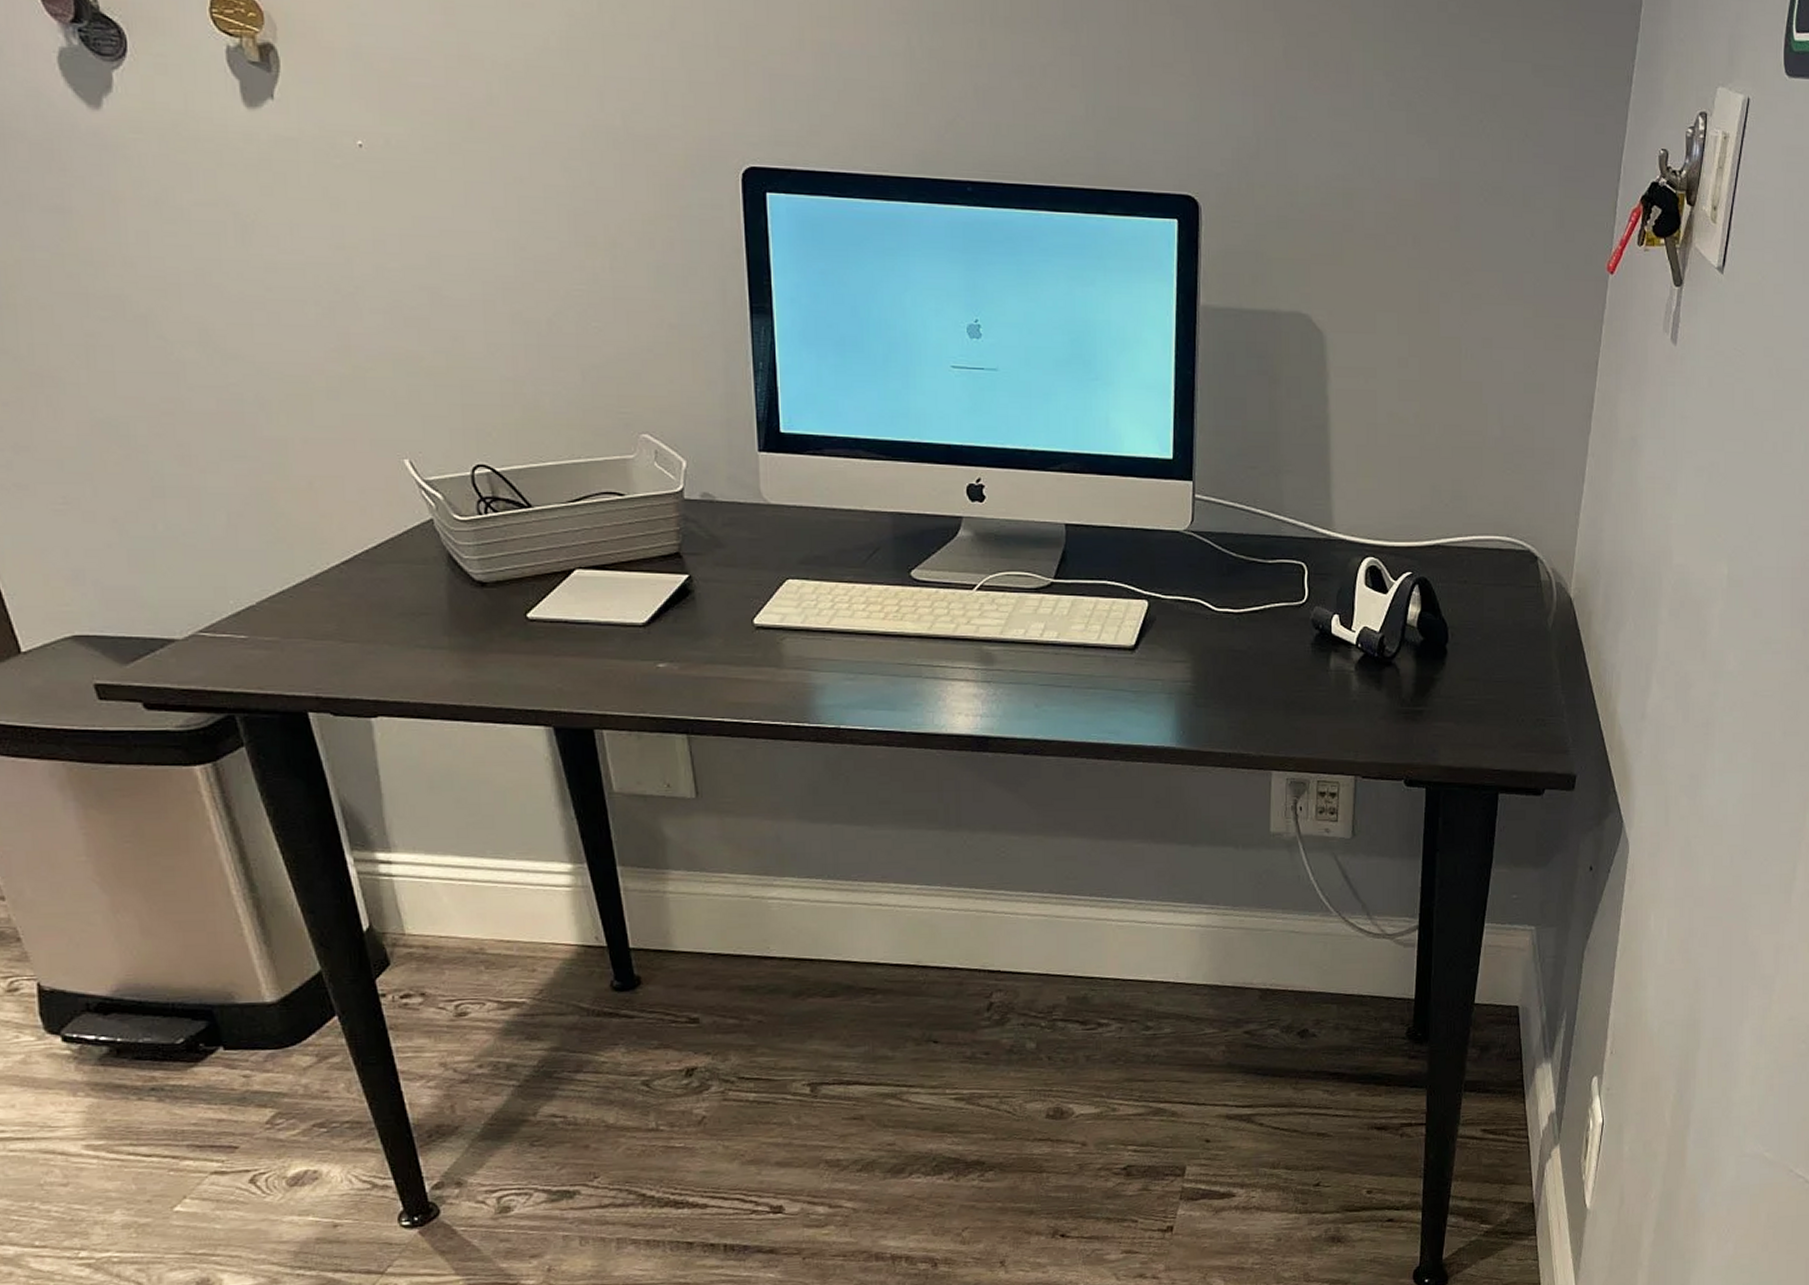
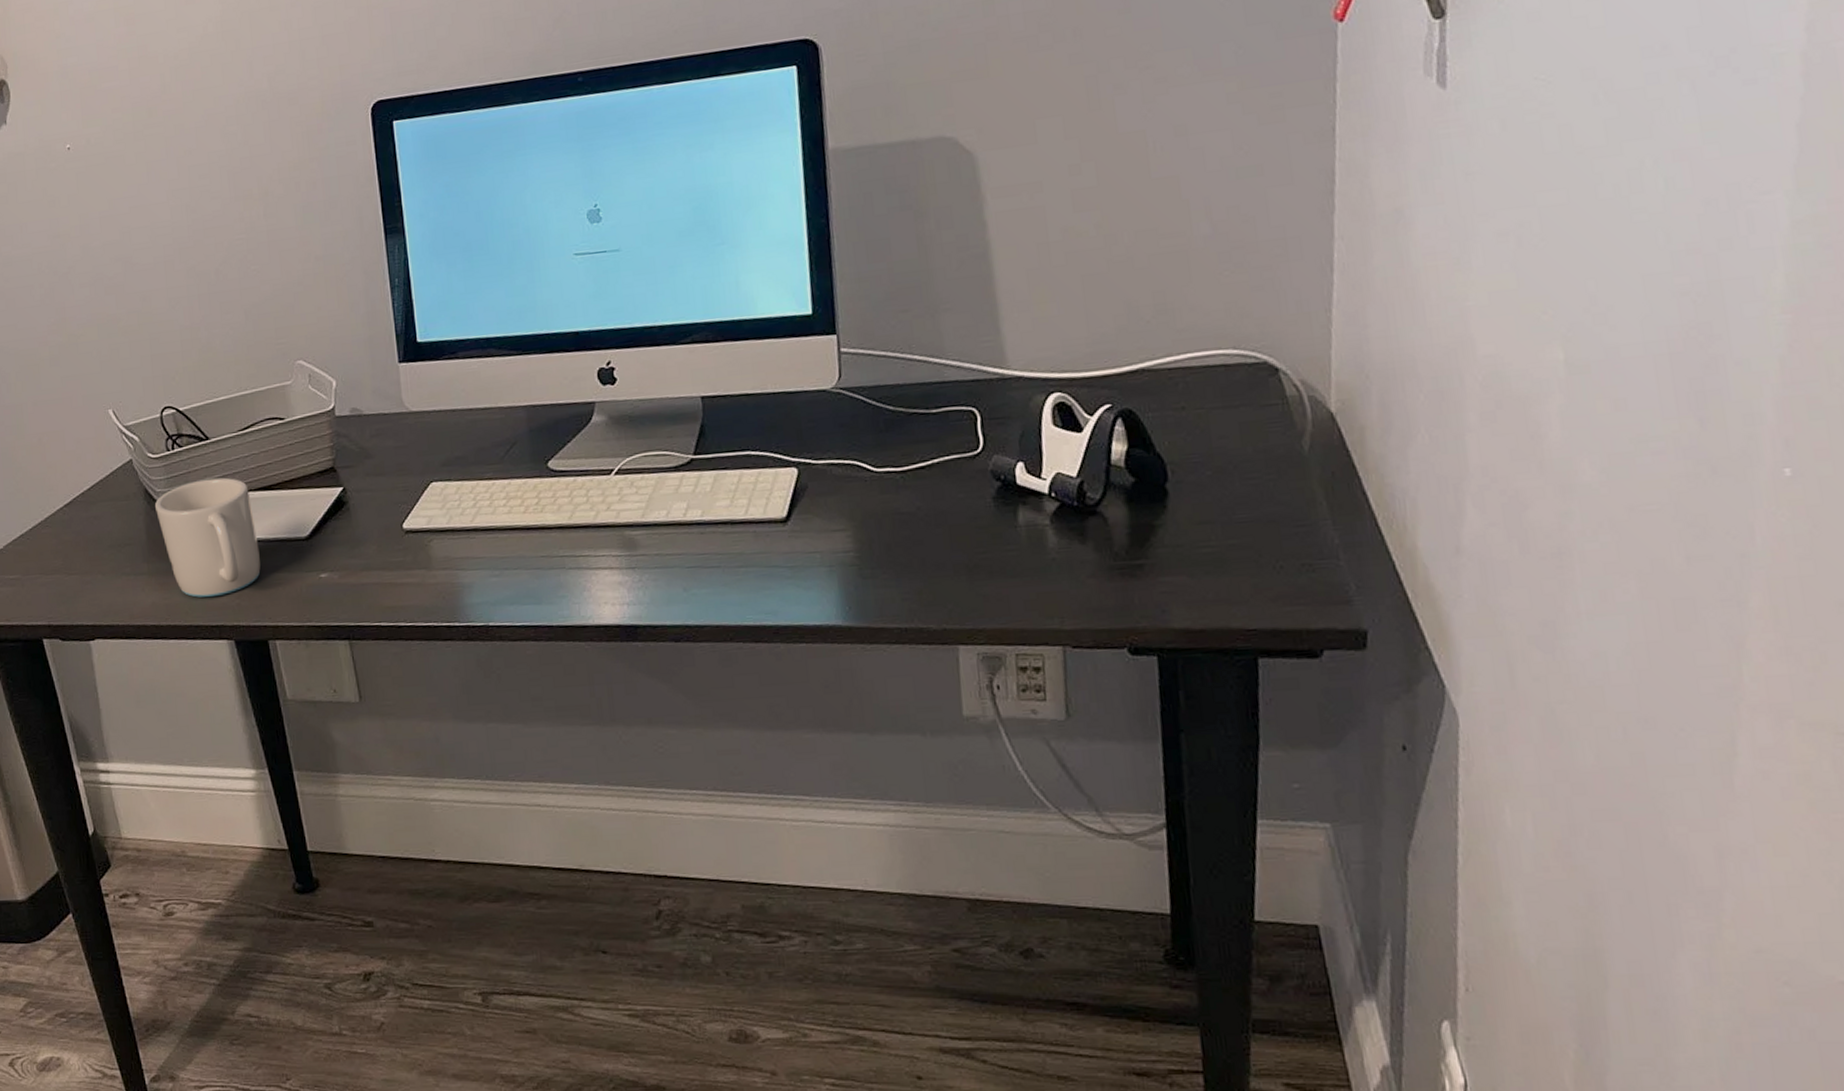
mug: none [461,550,589,680] -> present [155,477,261,598]

